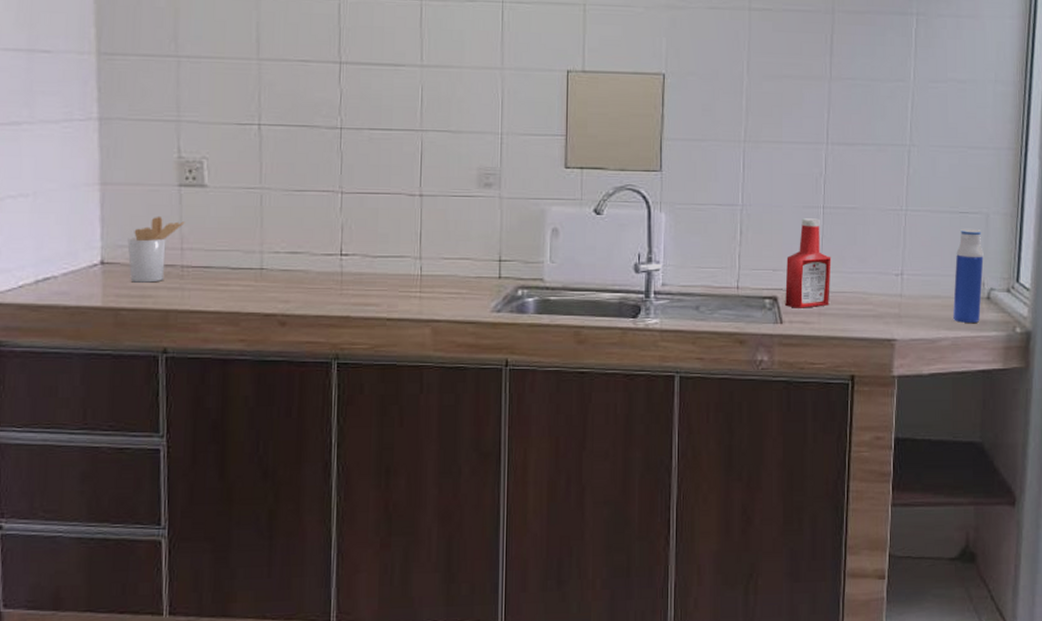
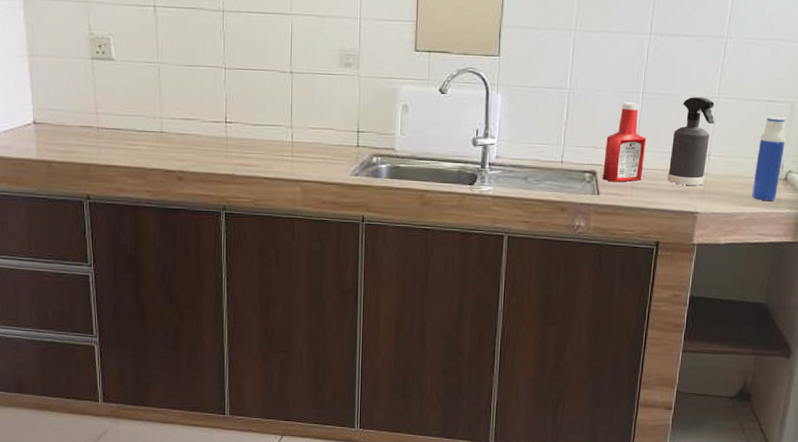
utensil holder: present [127,215,185,283] -> none [53,84,98,141]
spray bottle: none [858,209,905,309] -> present [667,96,715,186]

